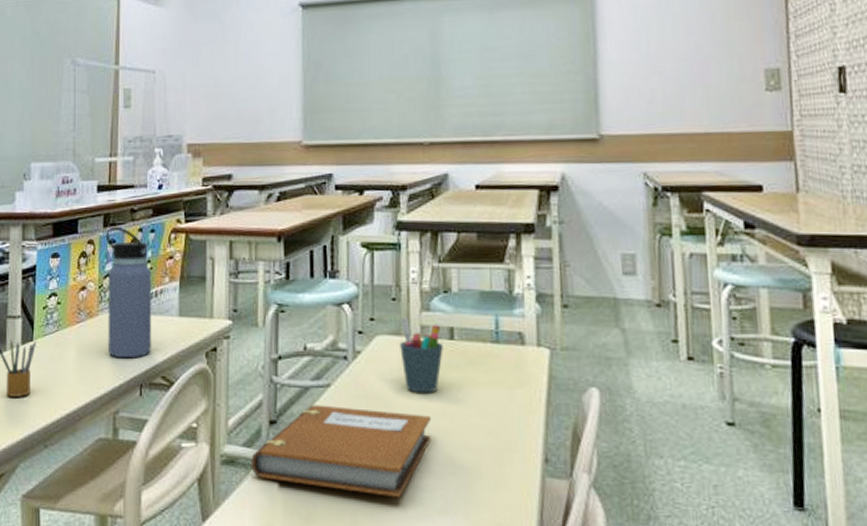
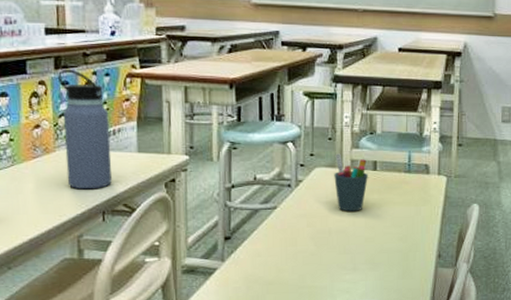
notebook: present [251,404,431,497] -> none [209,223,357,289]

